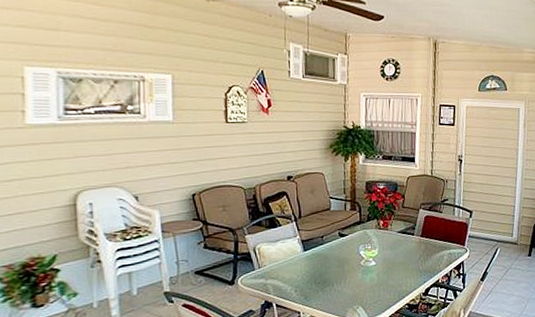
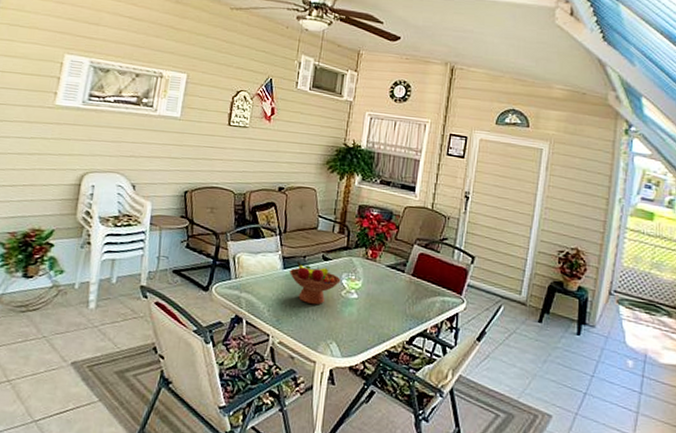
fruit bowl: none [310,242,359,278] -> present [290,261,341,305]

